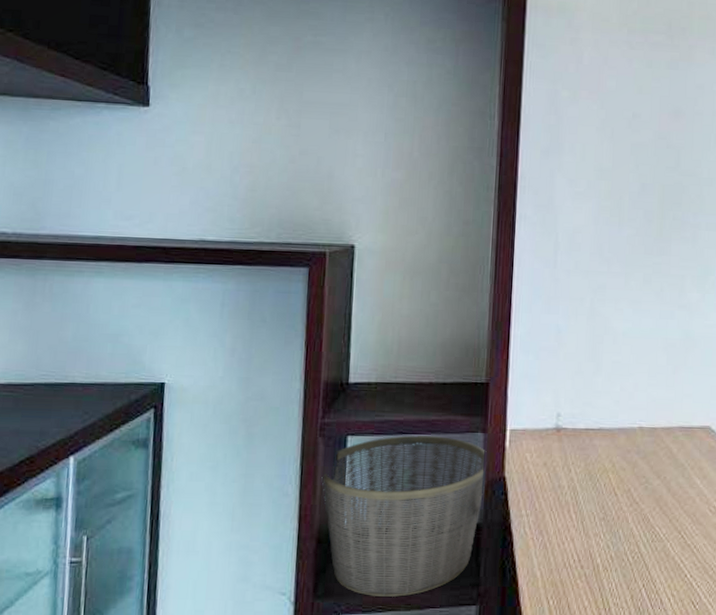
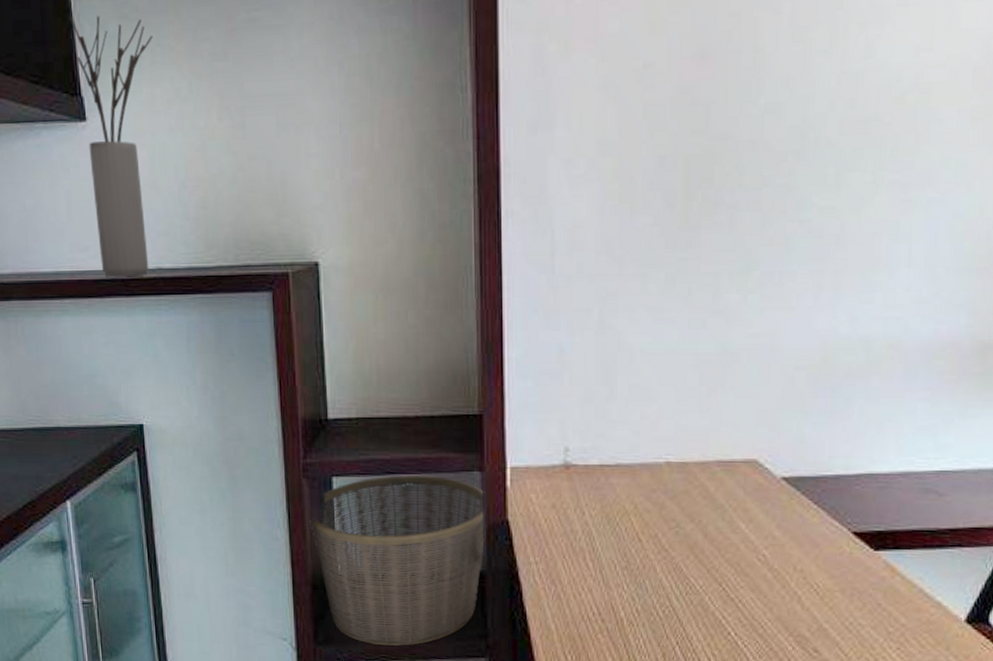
vase: none [144,18,225,246] -> present [70,16,154,278]

